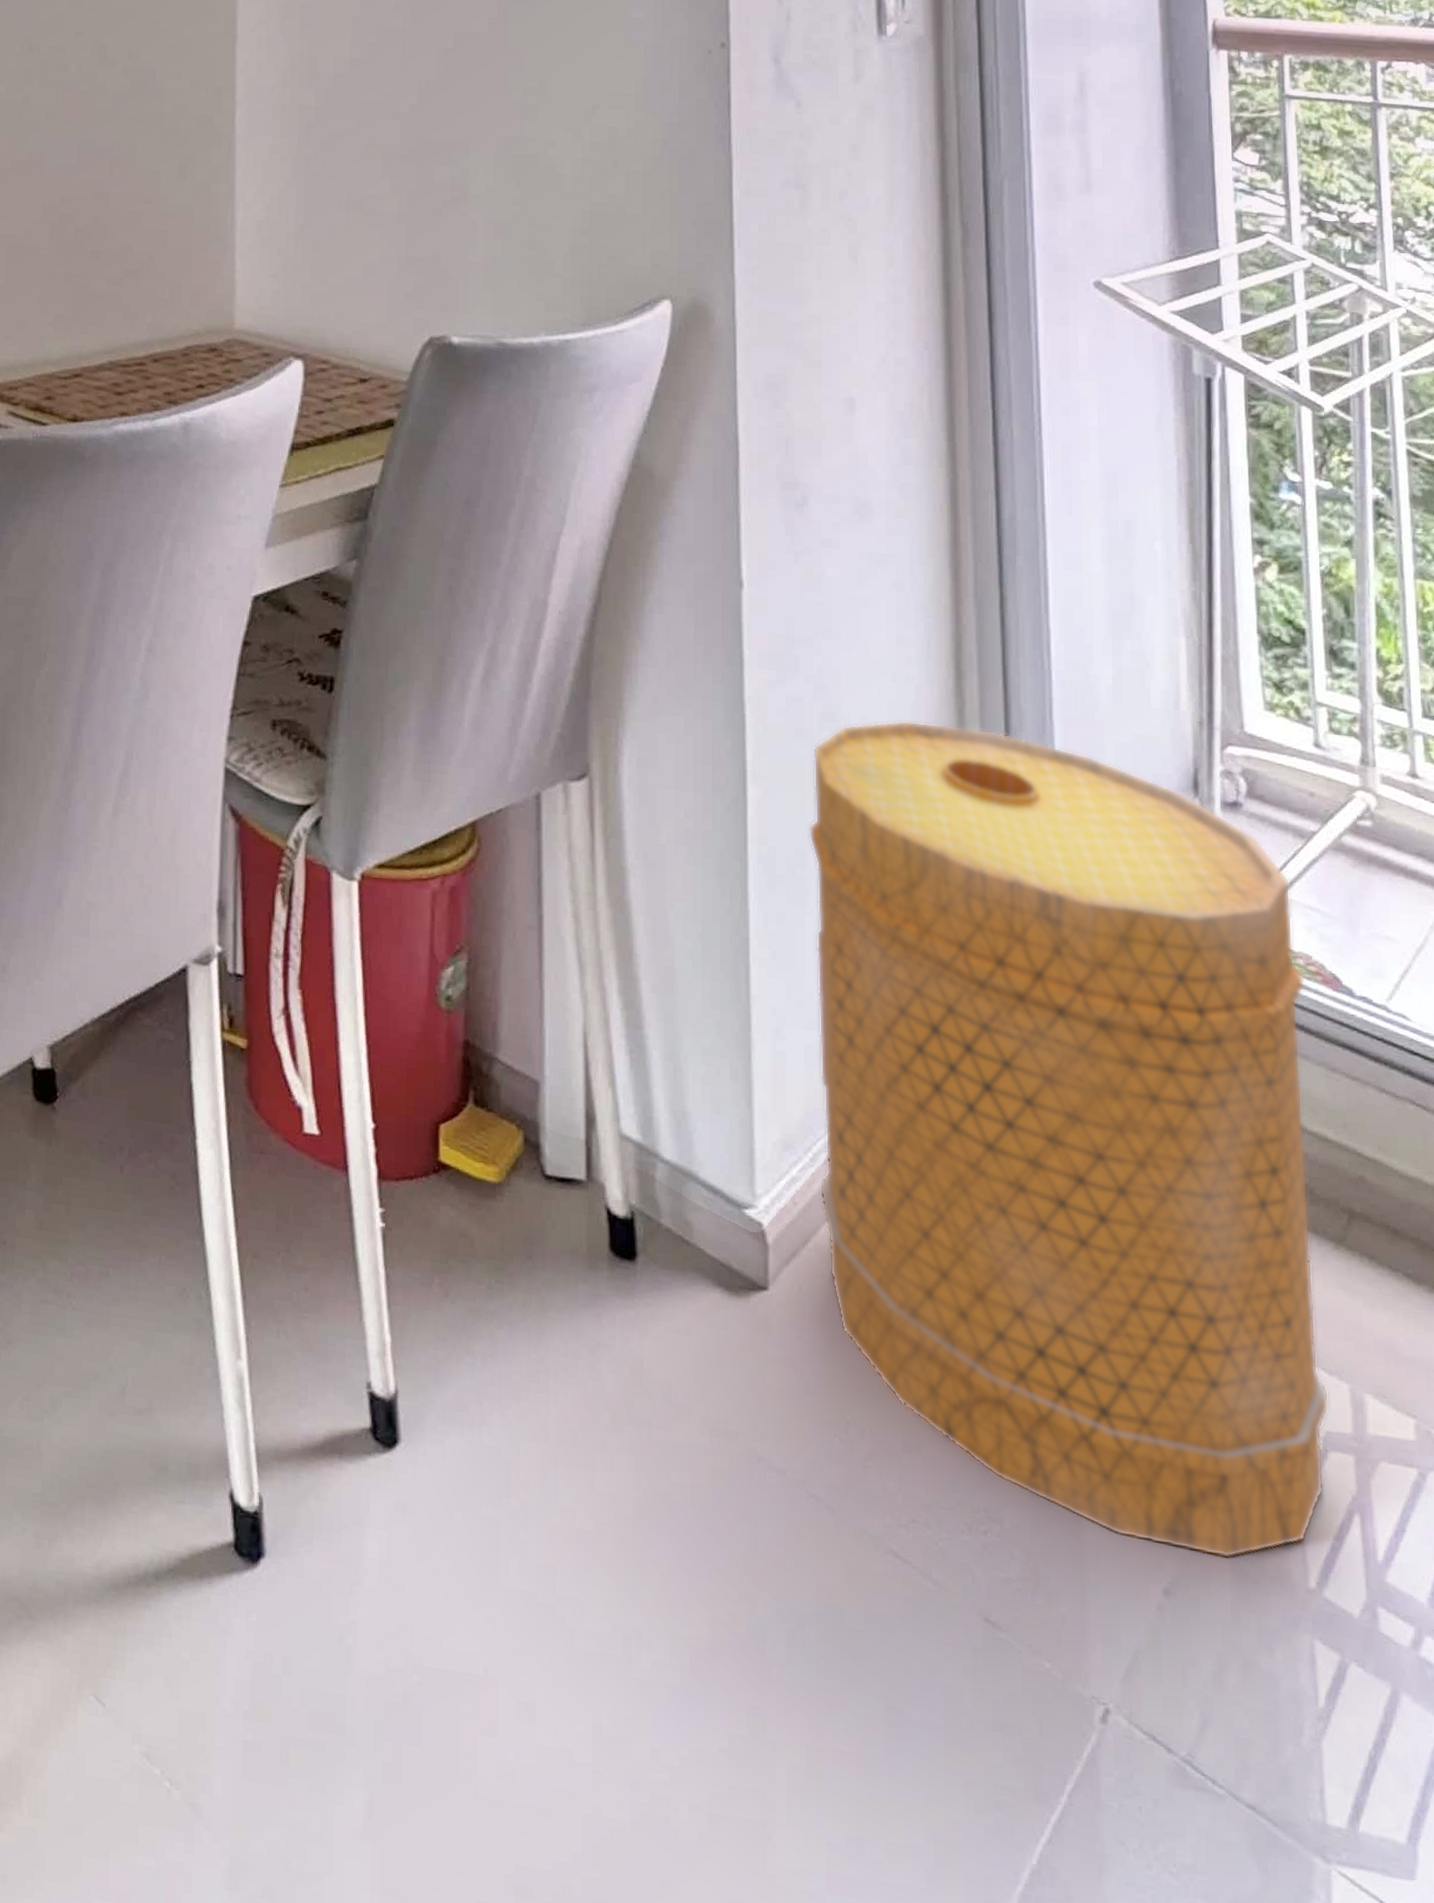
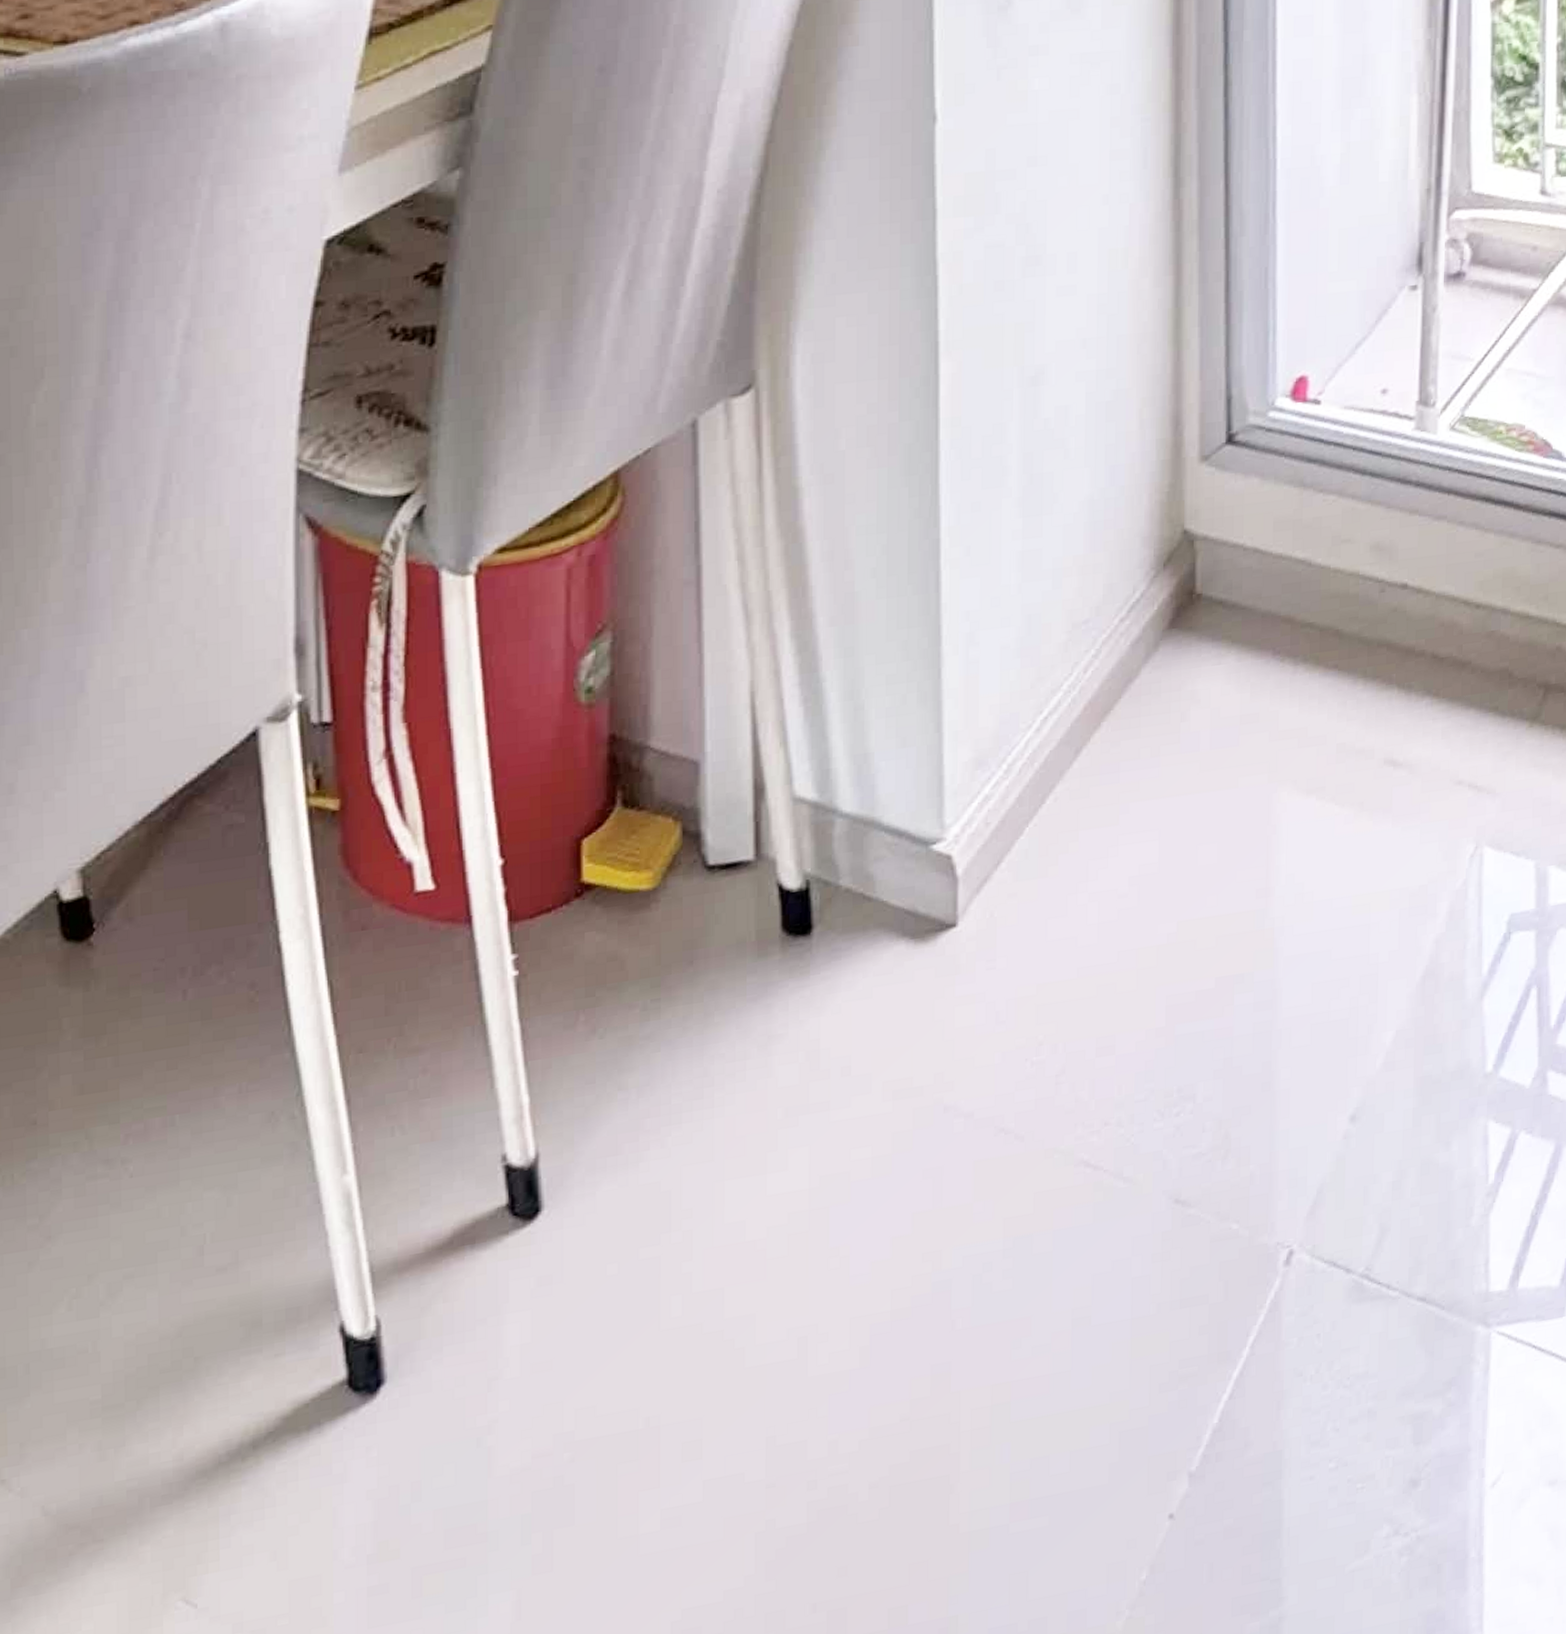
basket: present [809,720,1330,1559] -> none [1008,241,1517,1077]

